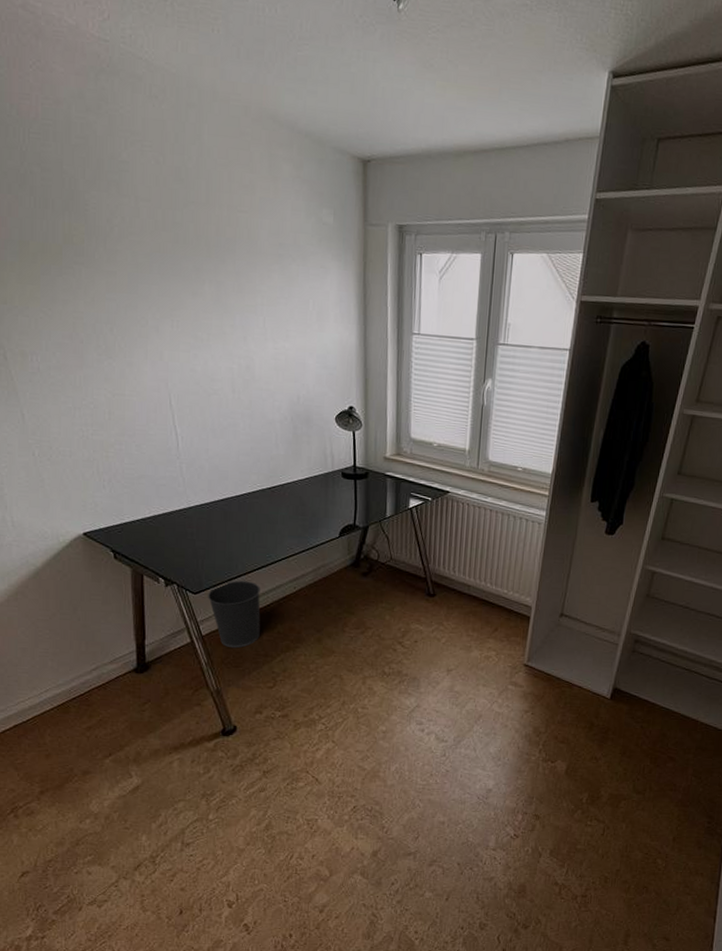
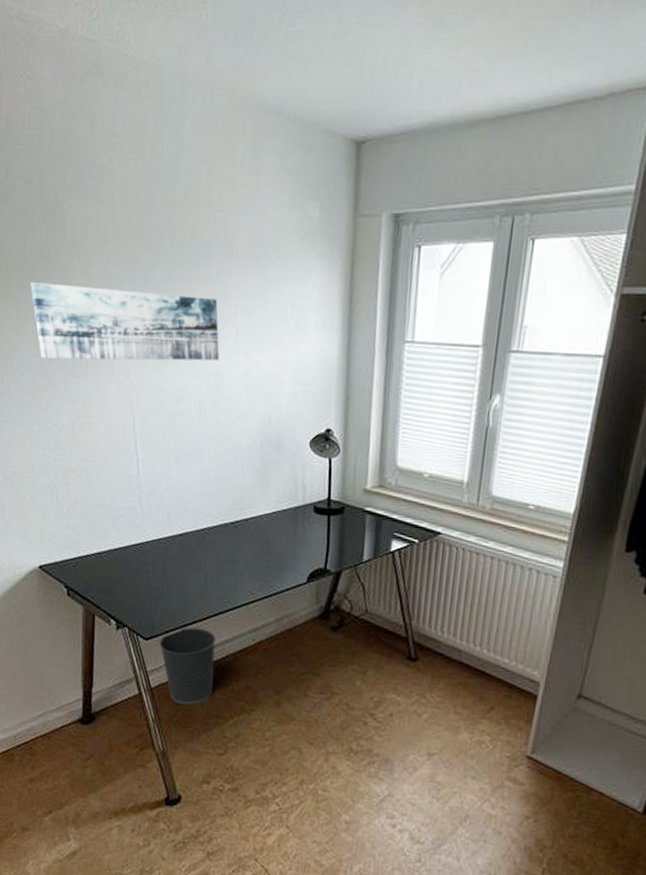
wall art: none [55,267,249,346] -> present [30,282,220,361]

